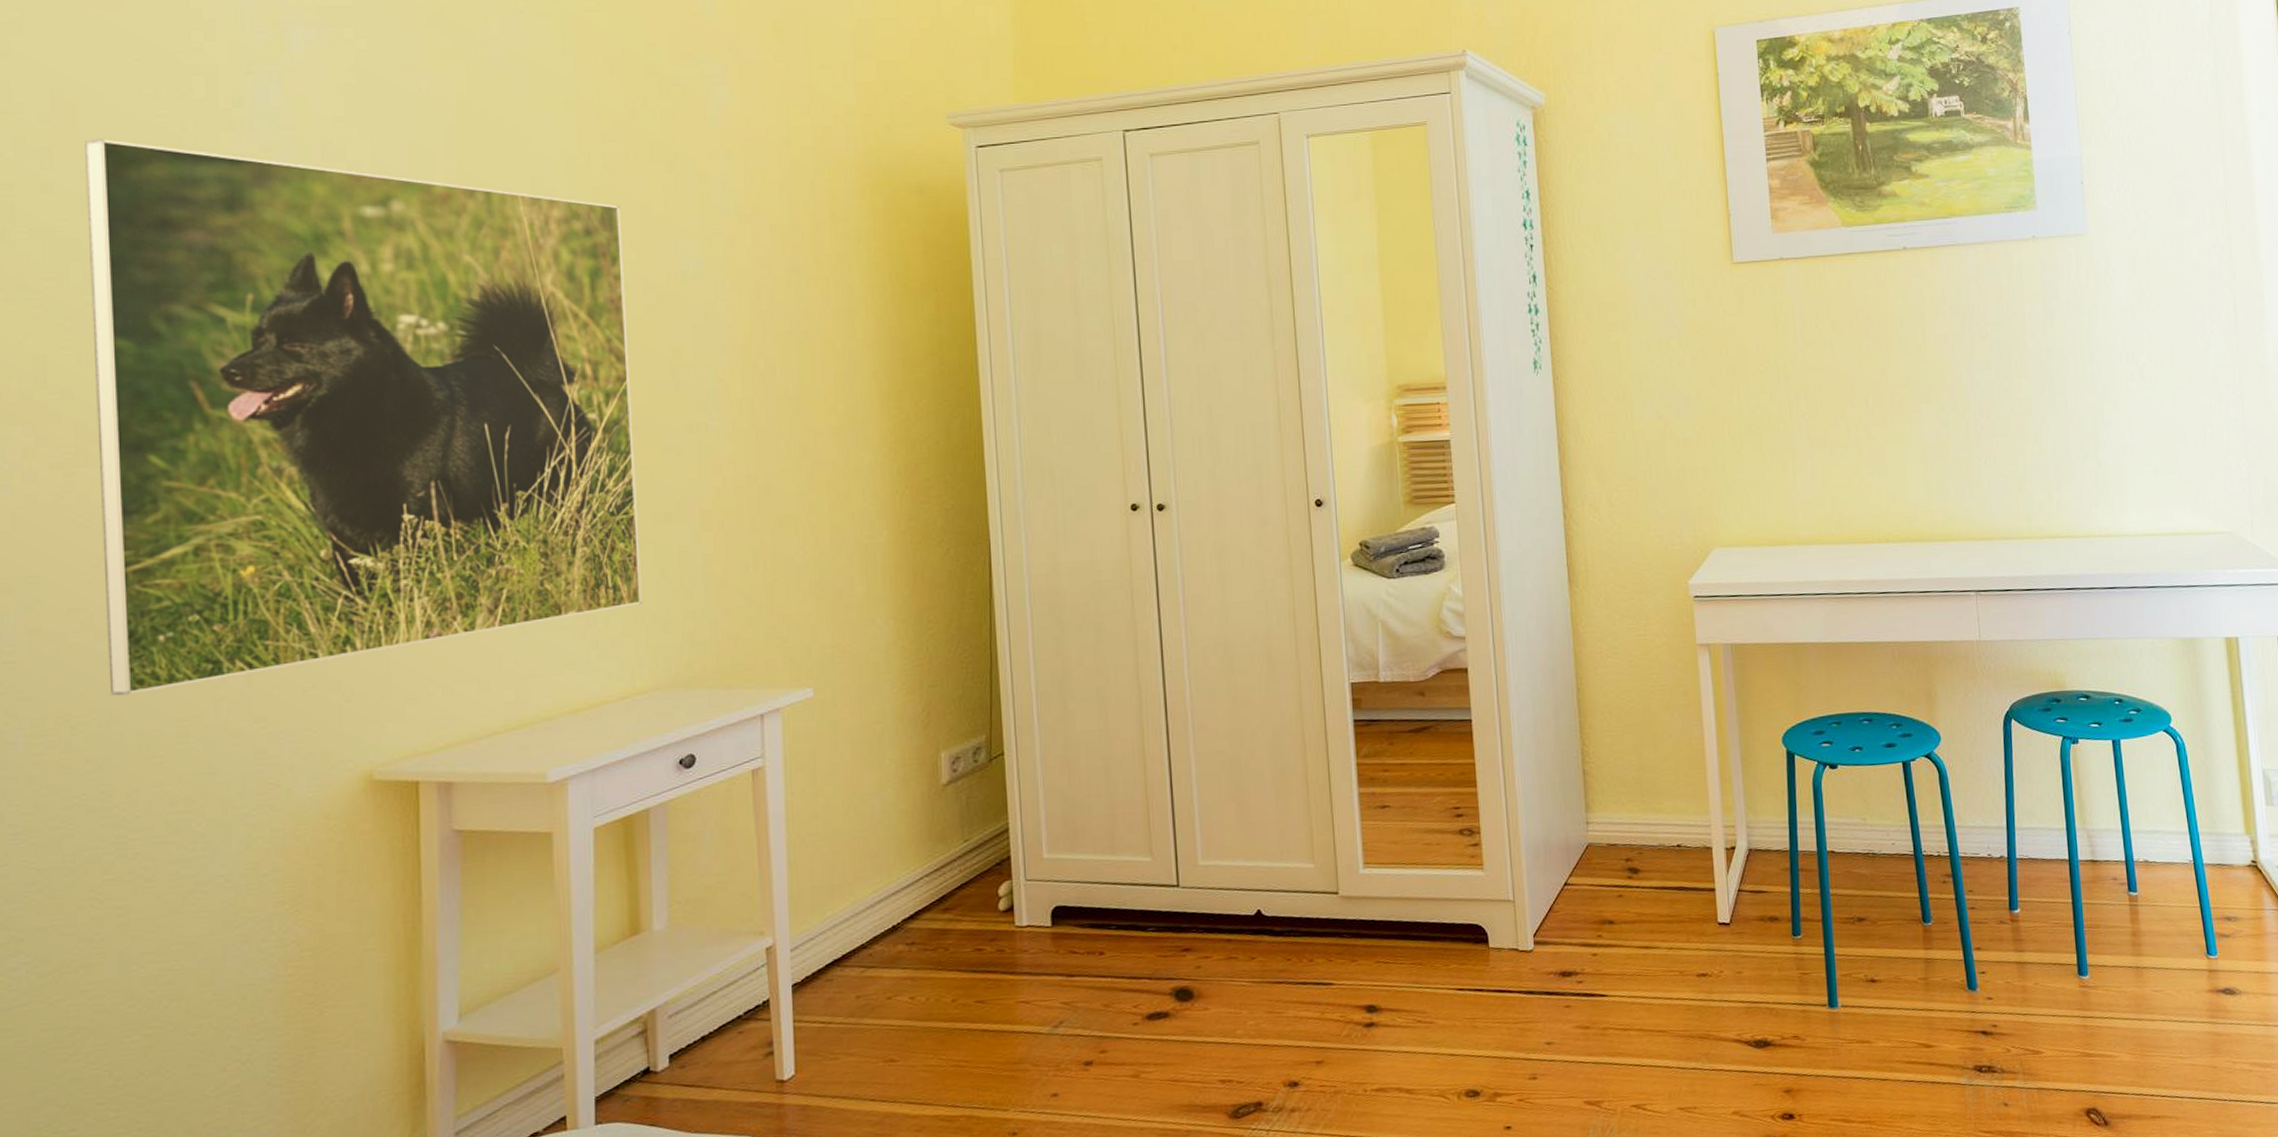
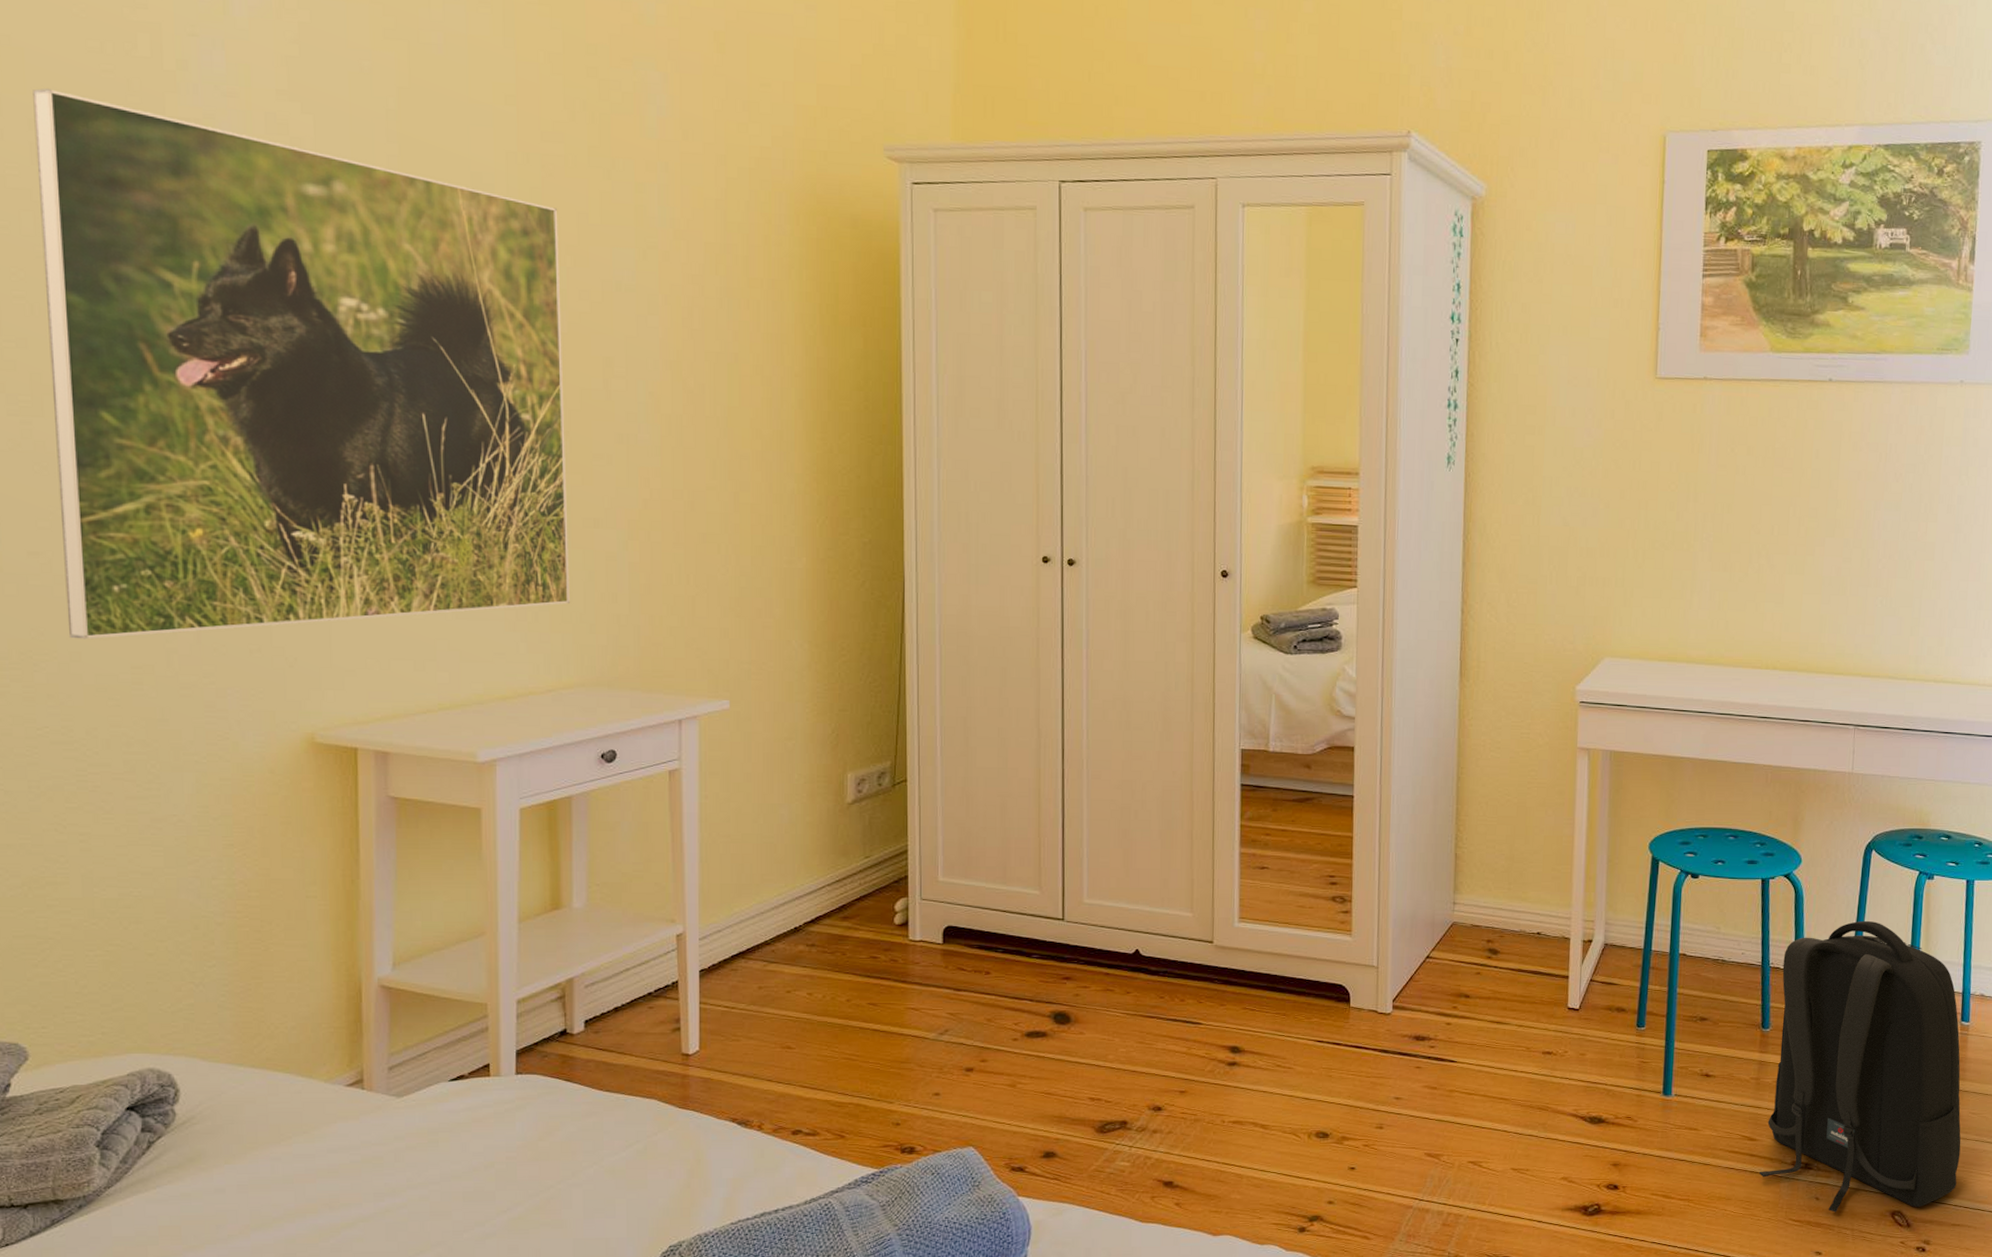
backpack: none [1935,794,2150,1118] -> present [1758,920,1961,1213]

